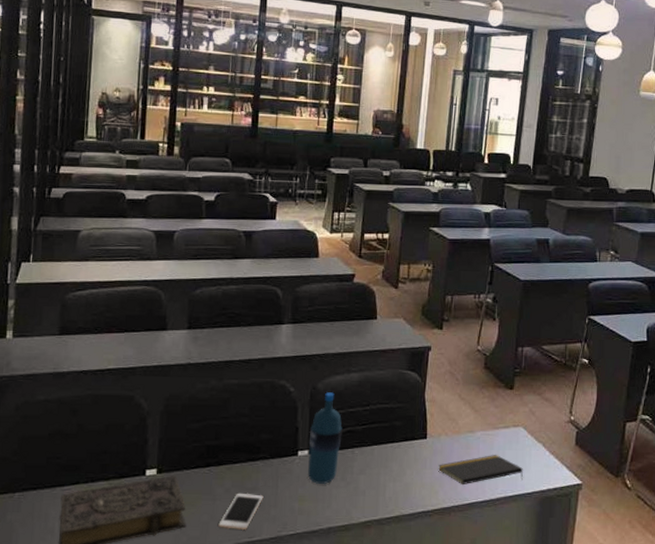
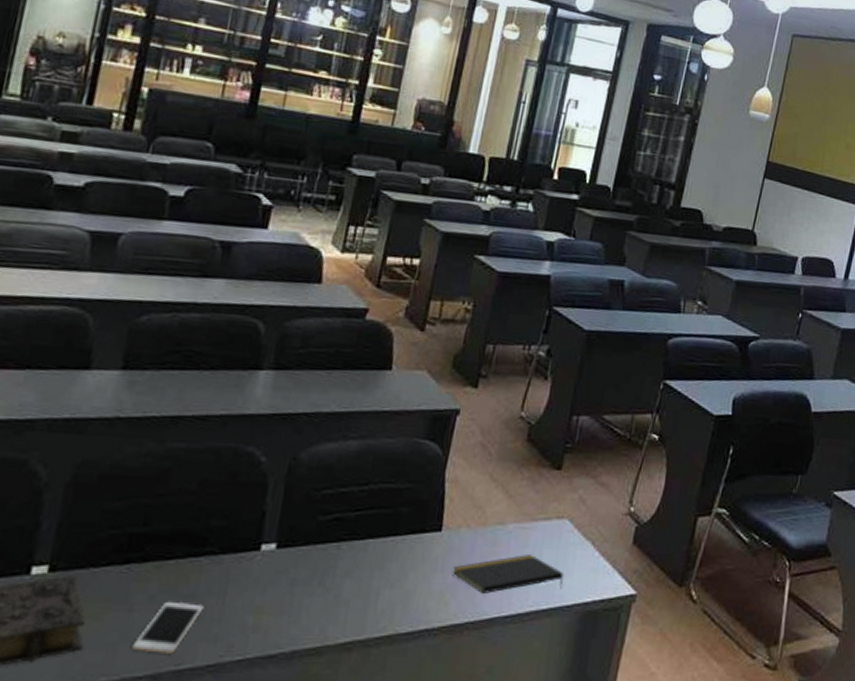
water bottle: present [308,392,342,484] -> none [271,465,329,590]

